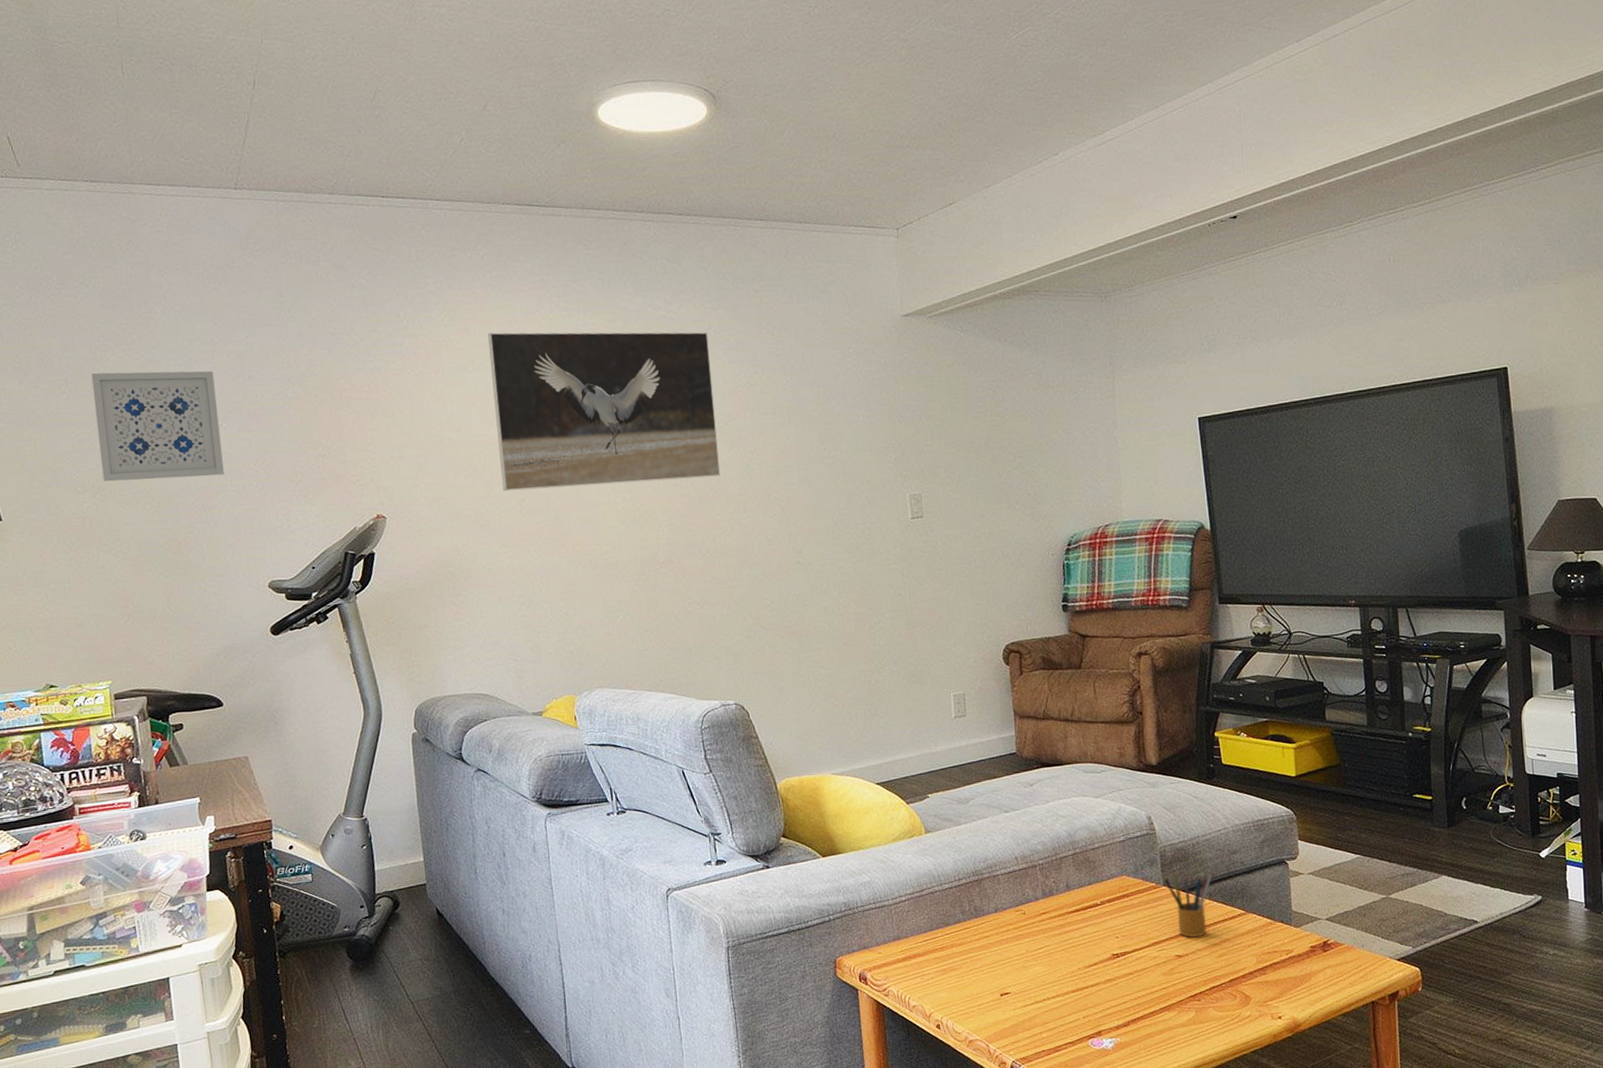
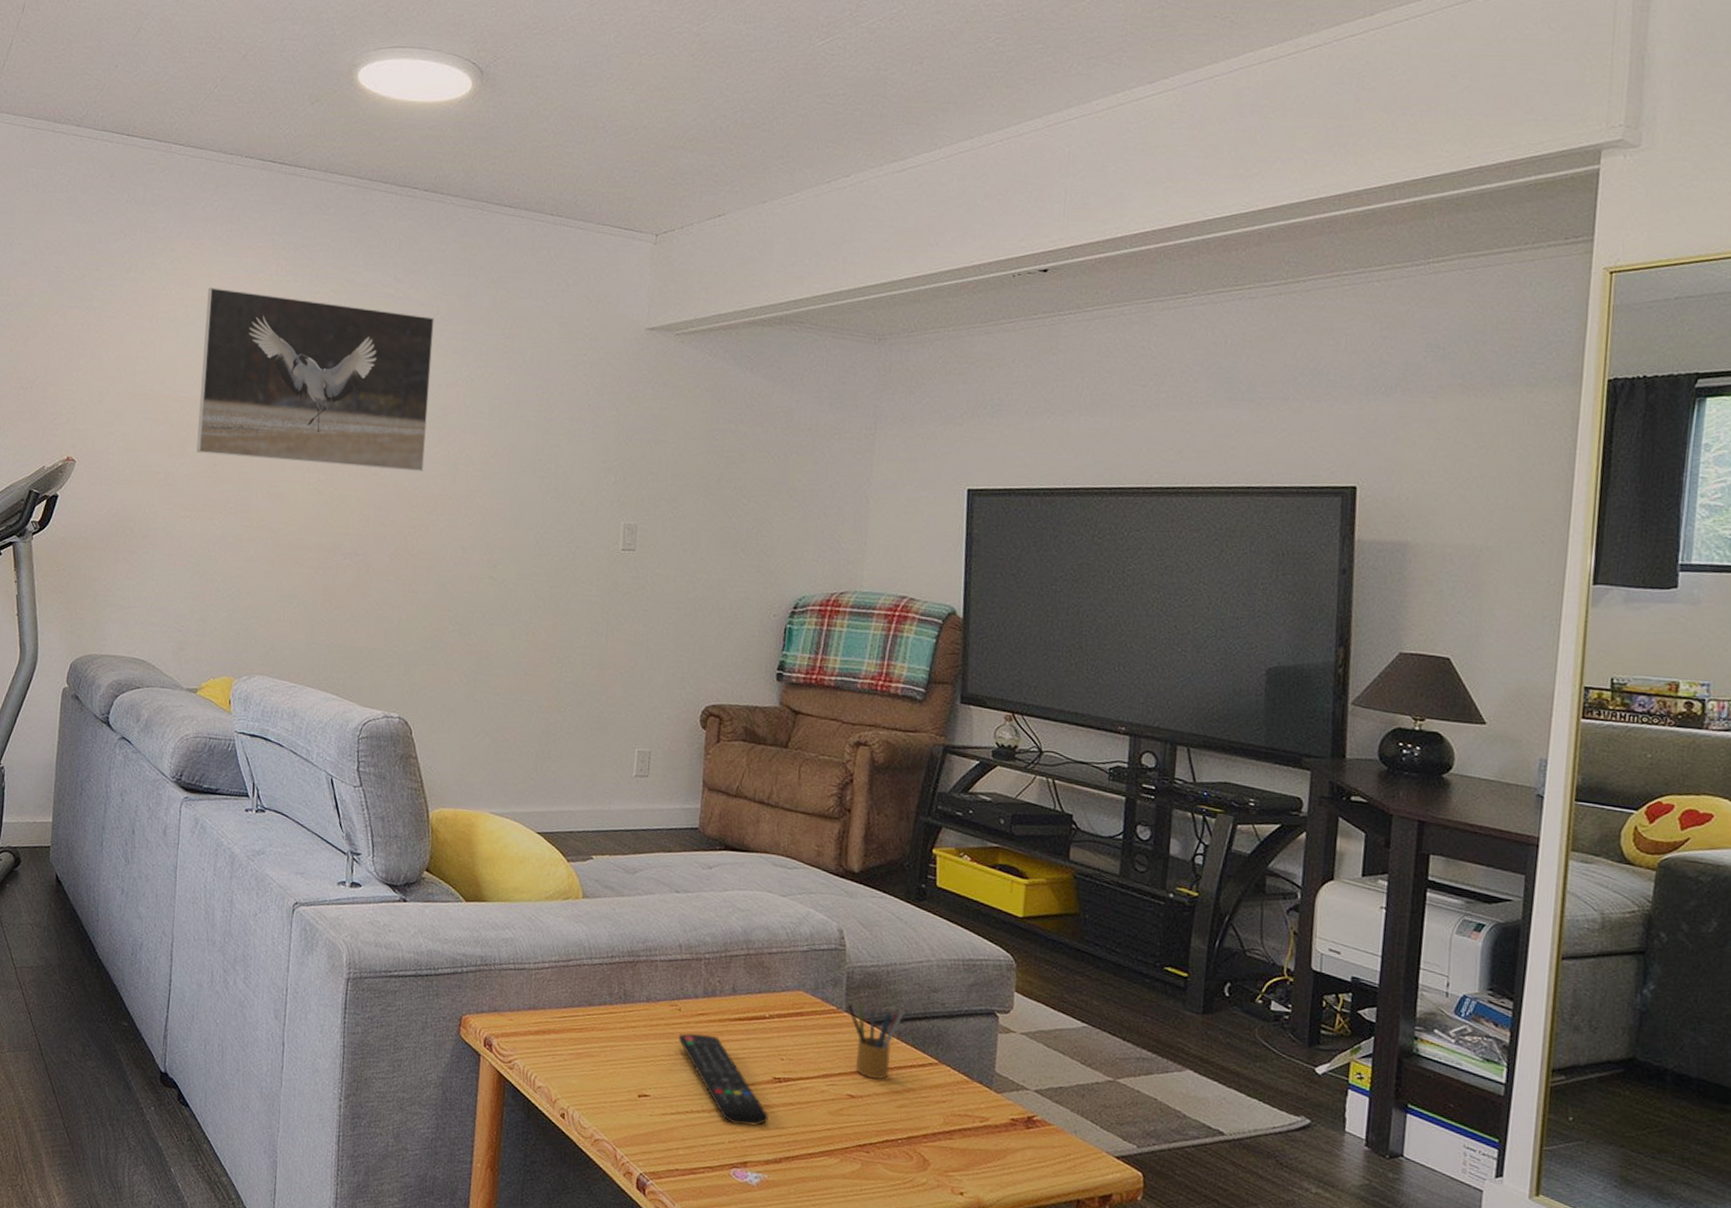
remote control: none [1026,929,1114,1002] -> present [678,1033,770,1126]

